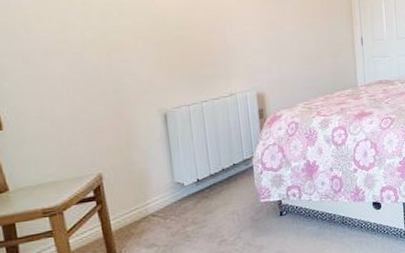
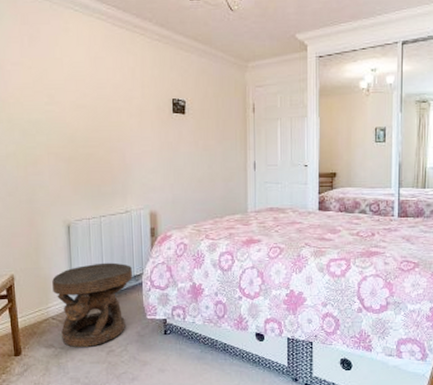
side table: none [149,148,243,244] -> present [52,262,133,348]

